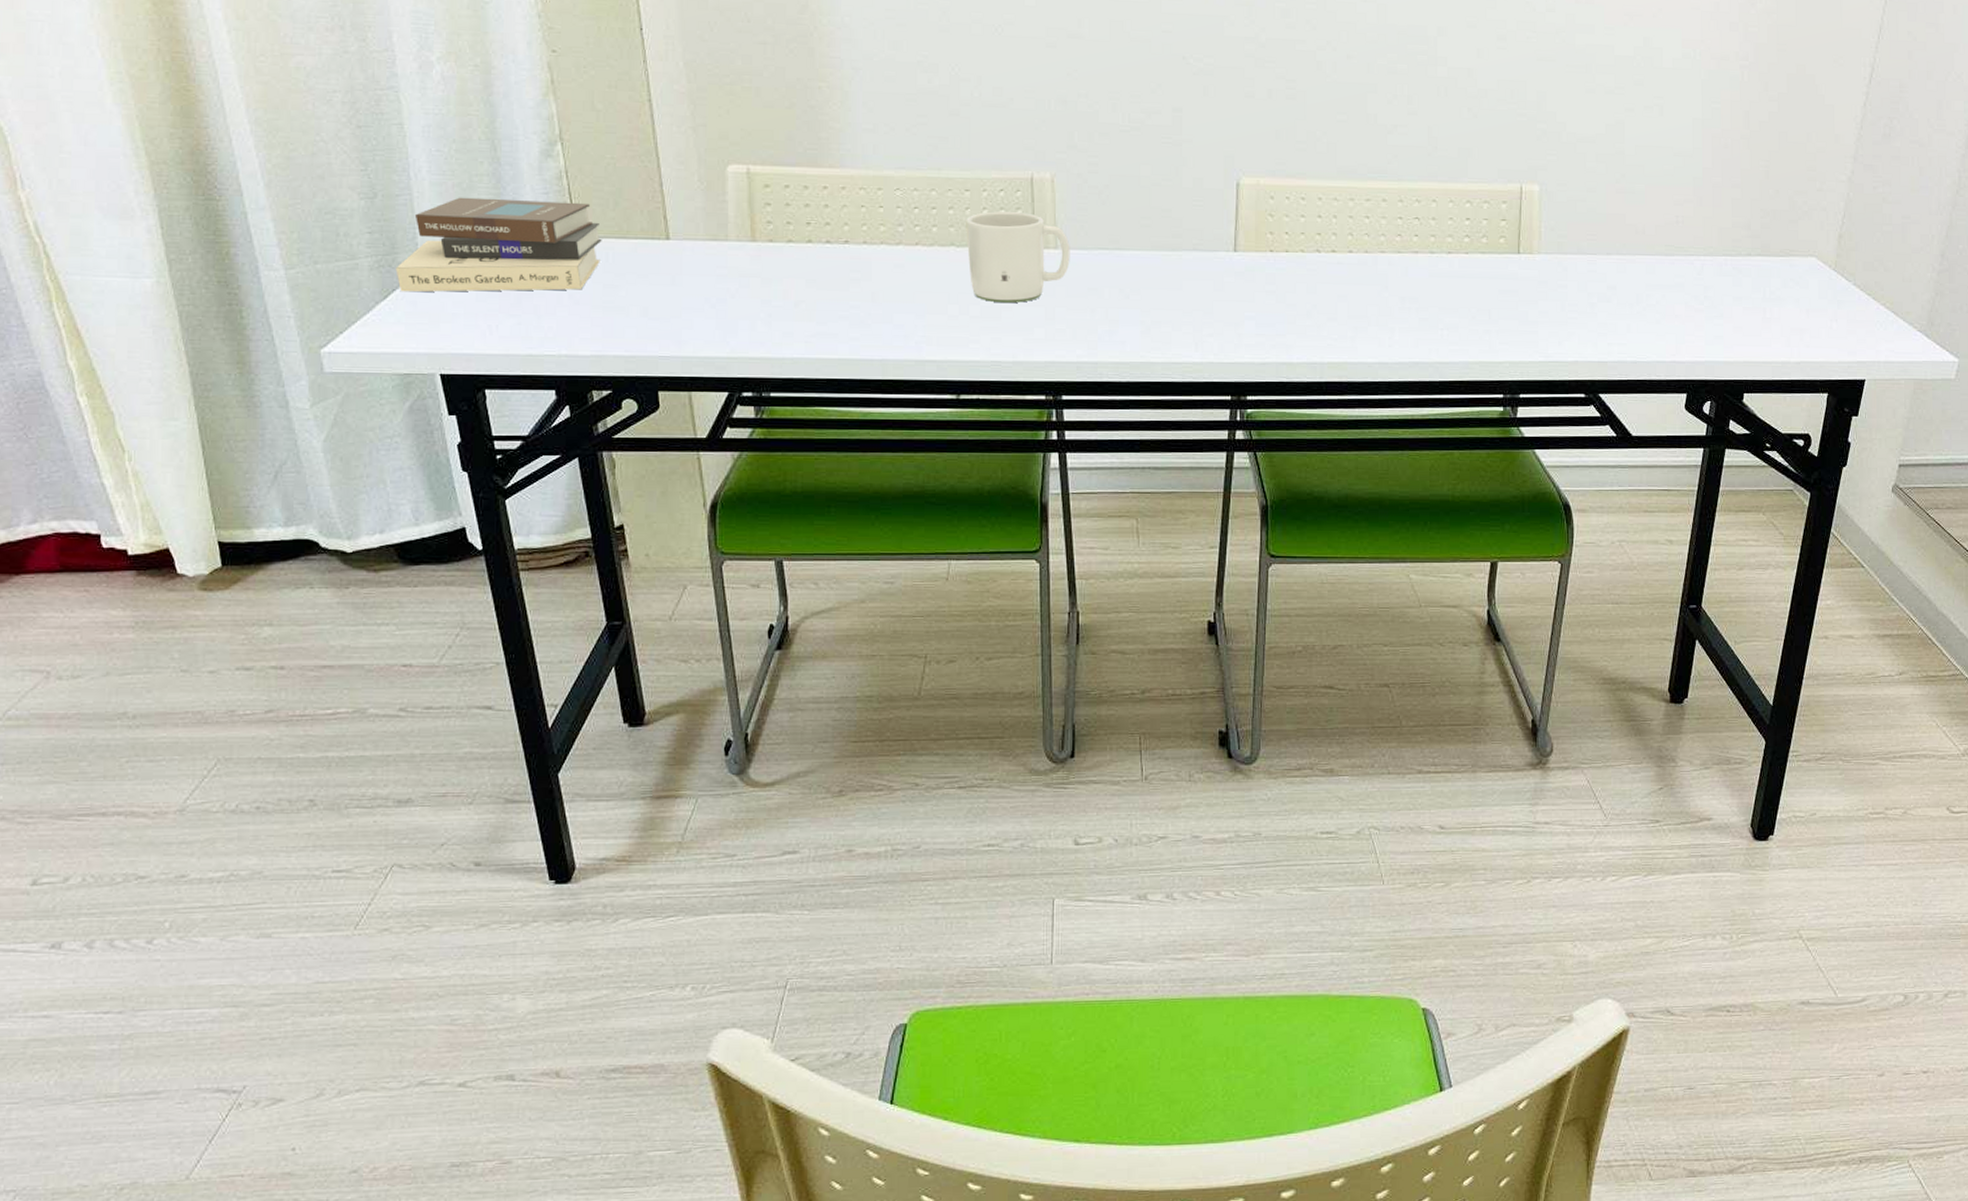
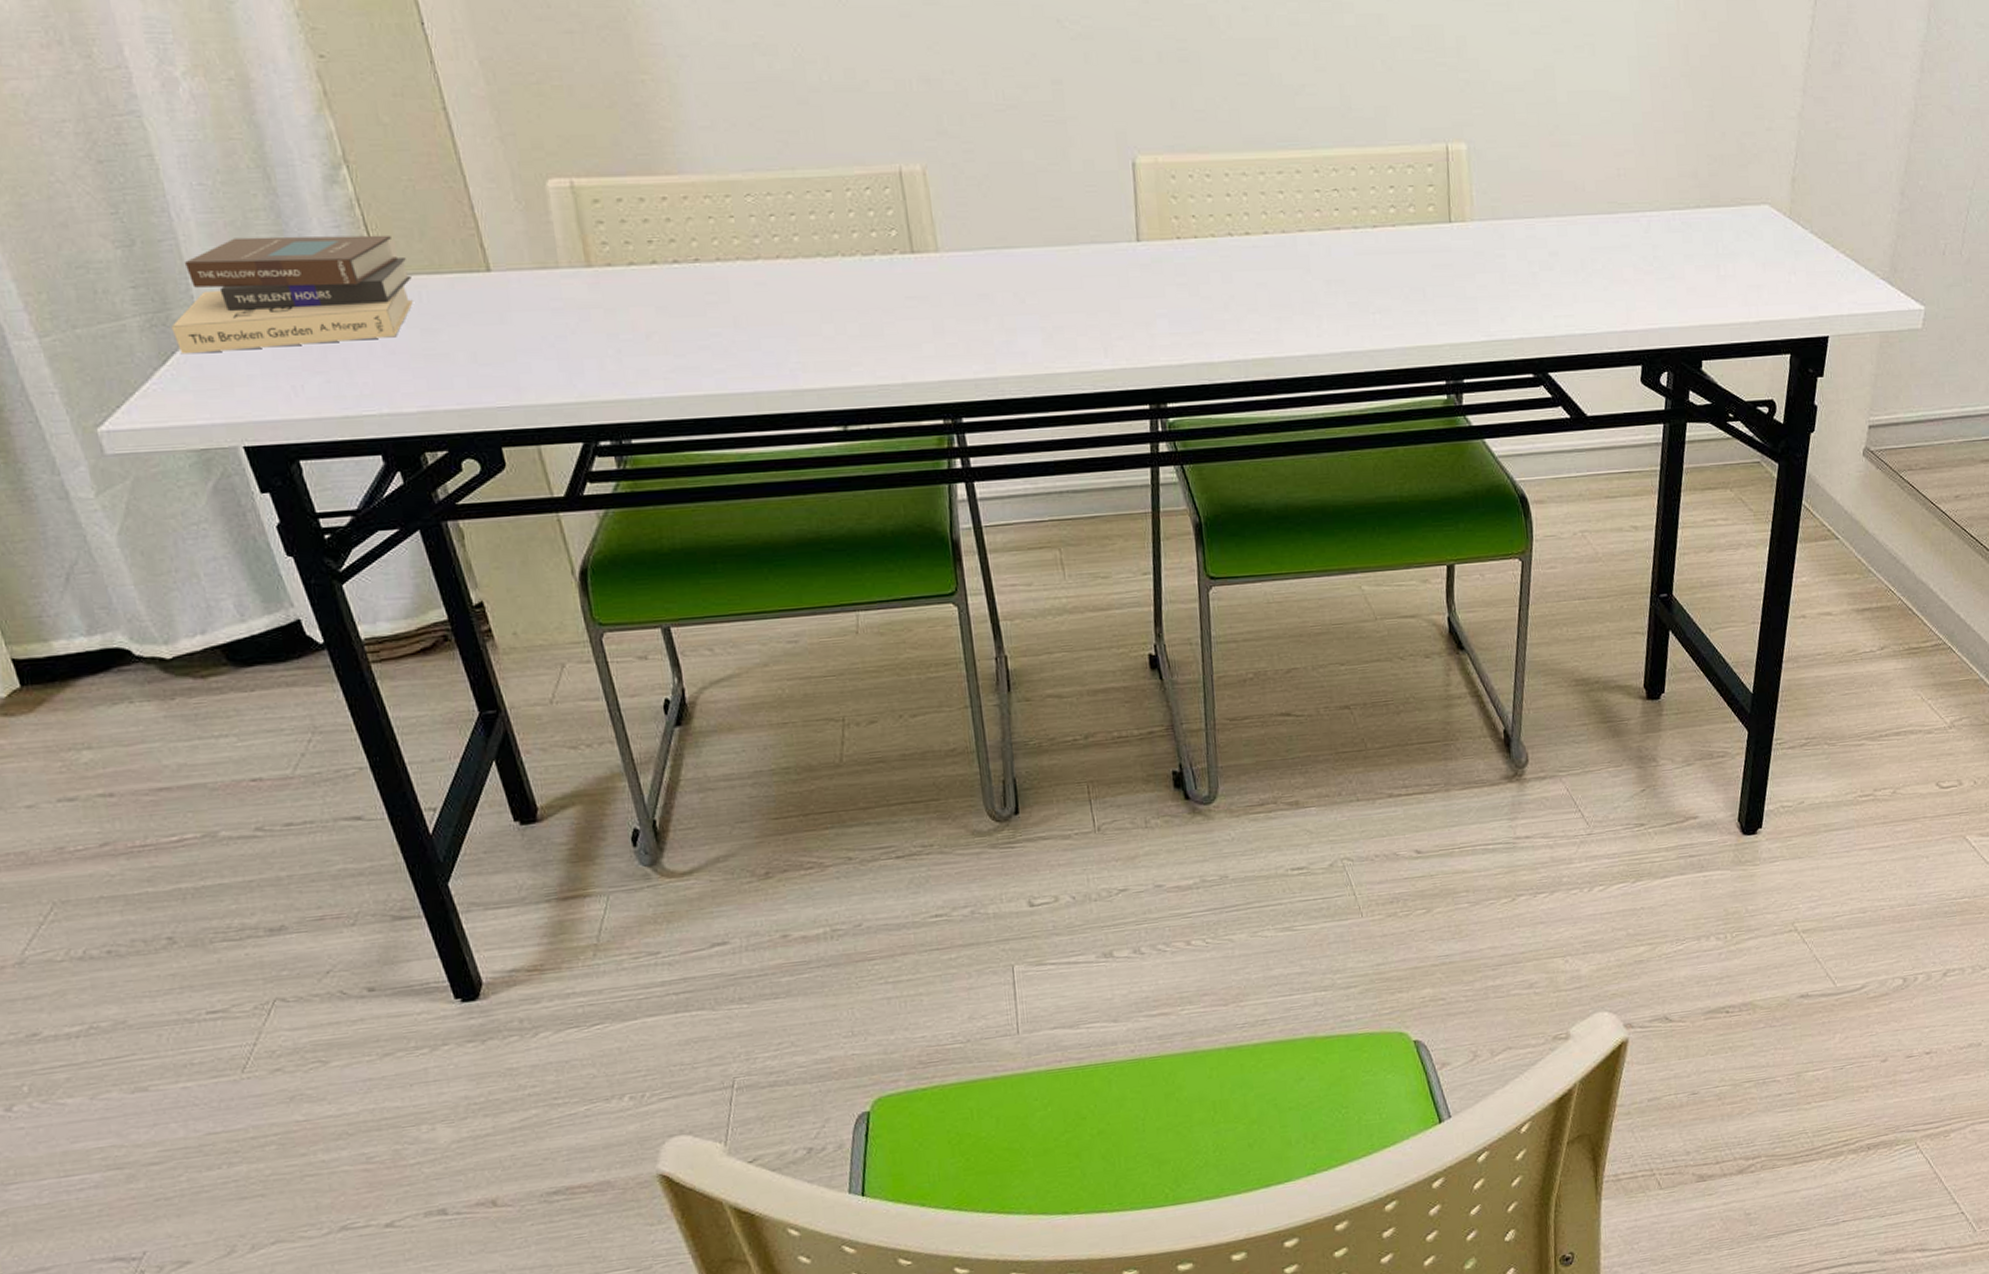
mug: present [966,211,1070,303] -> none [830,212,955,319]

